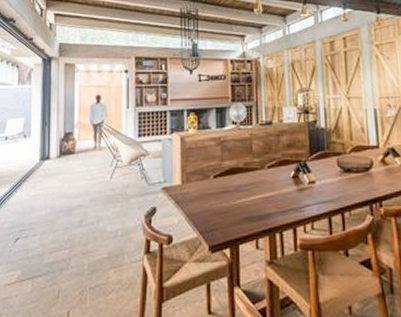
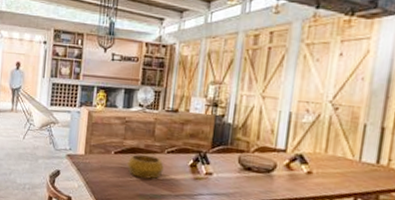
decorative bowl: none [228,173,268,199] -> present [126,154,165,179]

